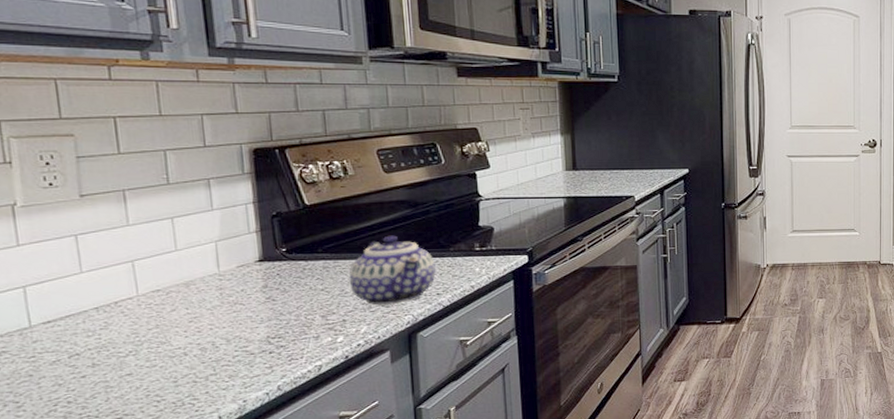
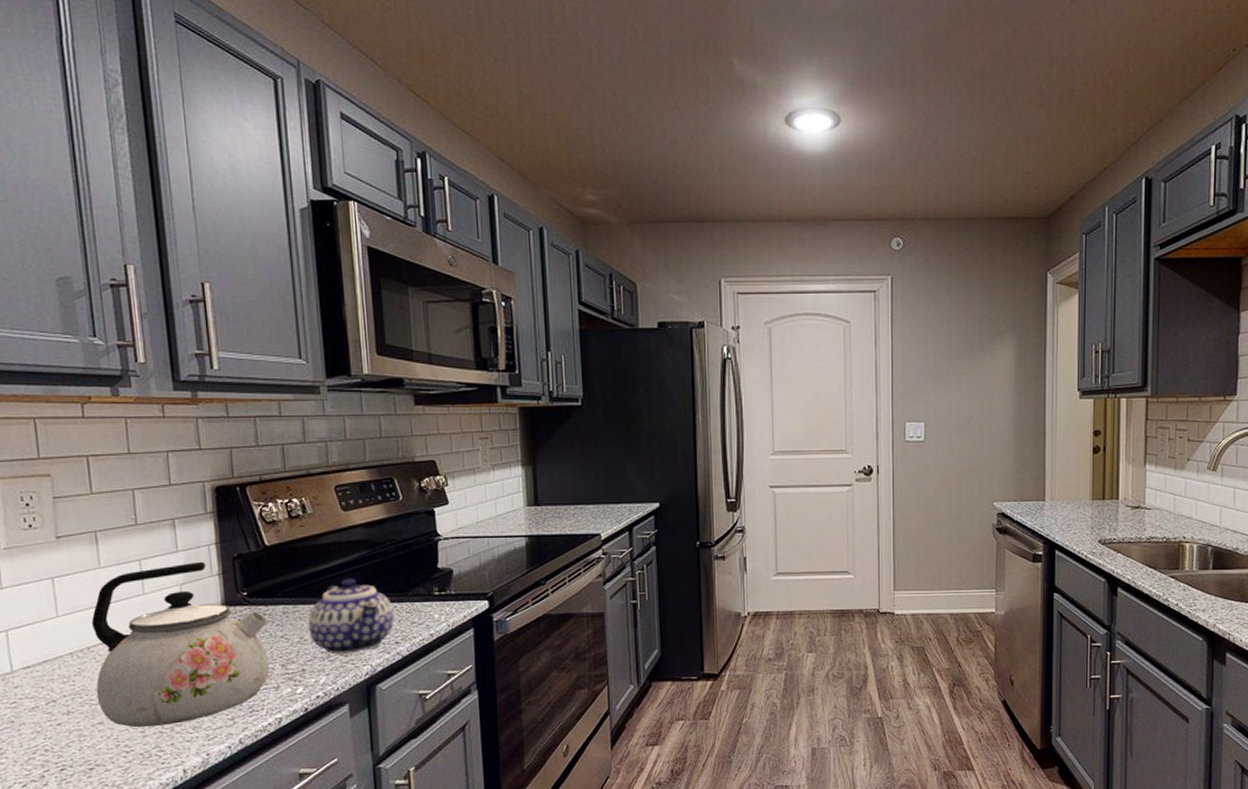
kettle: none [119,219,310,378] -> present [91,561,270,728]

